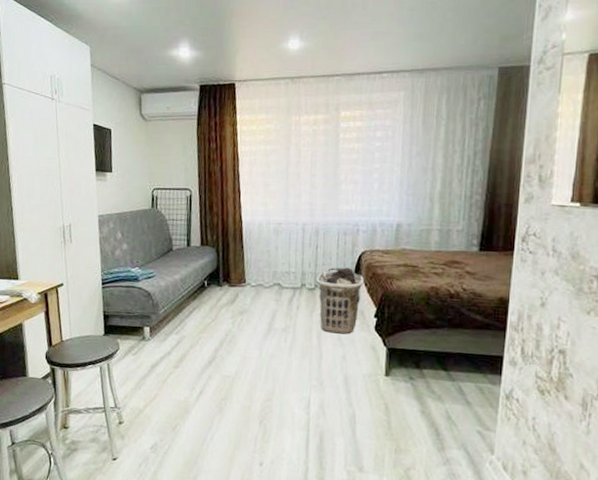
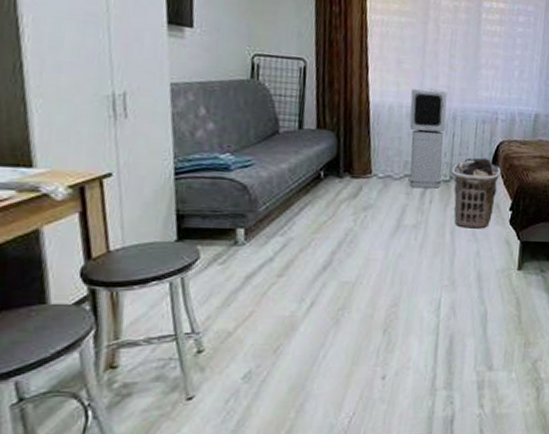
air purifier: none [277,206,310,296] -> present [408,88,447,189]

